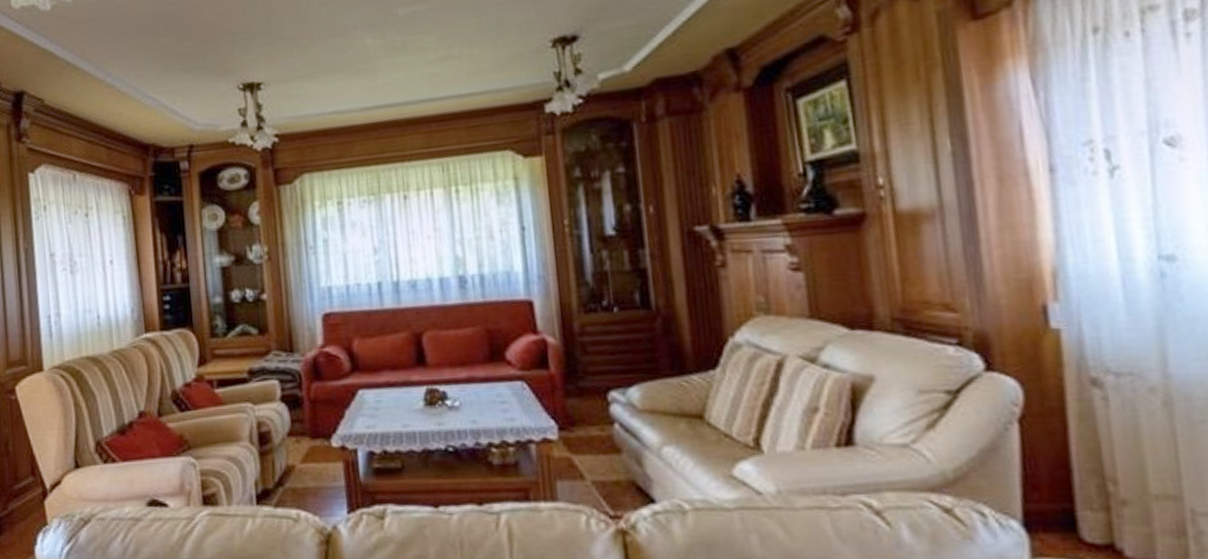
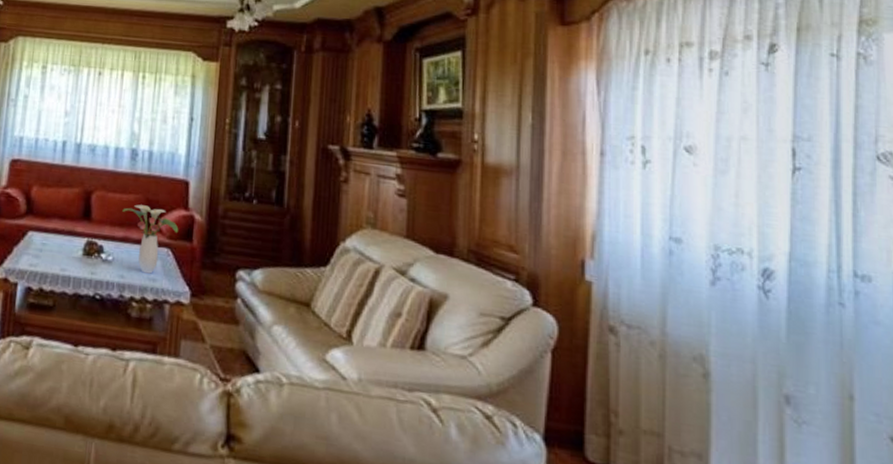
flower arrangement: none [460,337,531,414] -> present [122,204,179,274]

